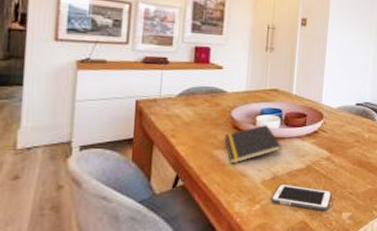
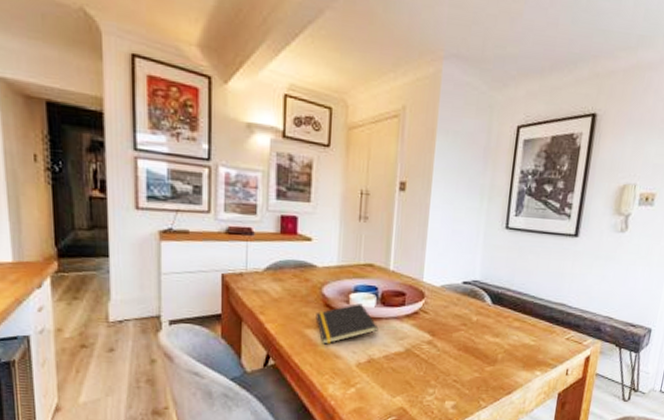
cell phone: present [271,184,332,211] -> none [367,367,434,398]

